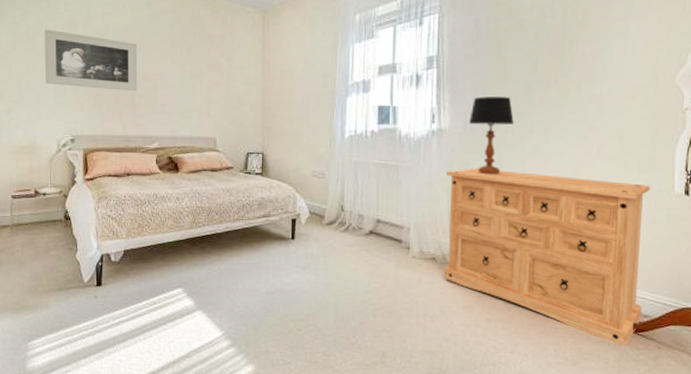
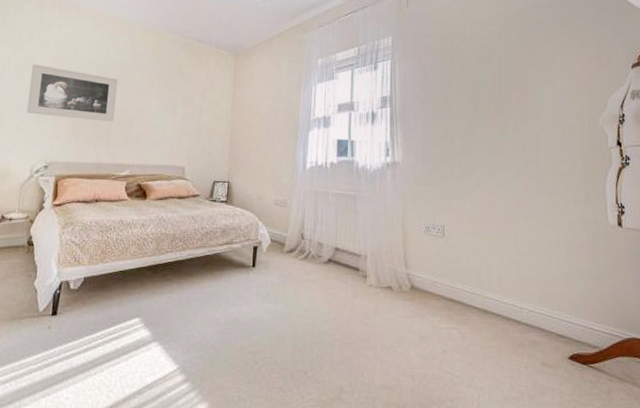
dresser: present [444,168,650,346] -> none [400,199,591,379]
table lamp: present [469,96,514,175] -> none [420,133,460,206]

